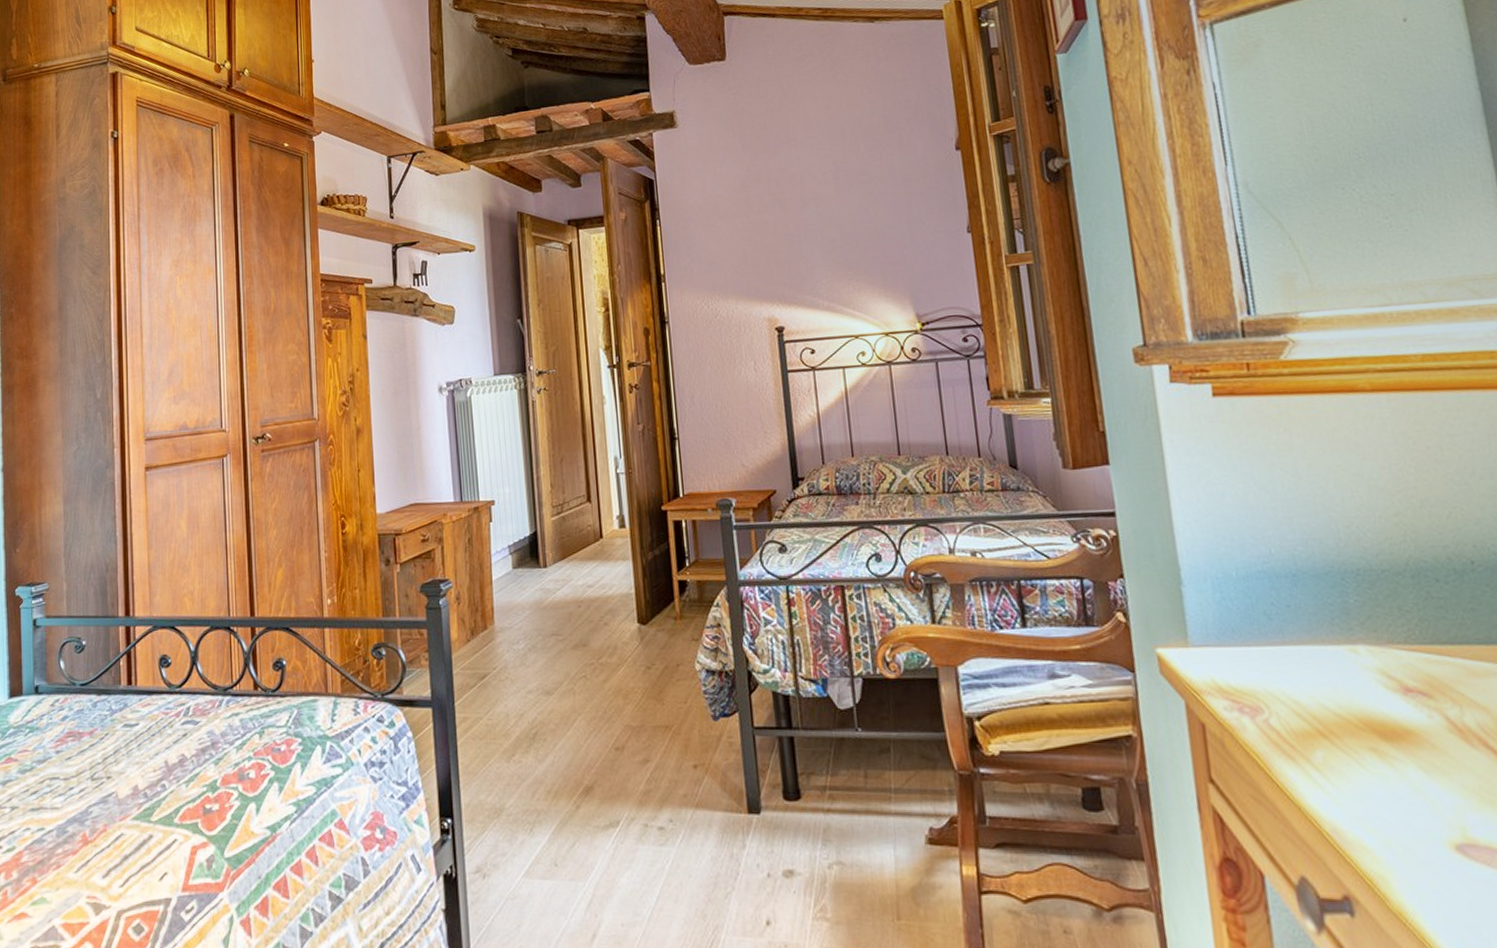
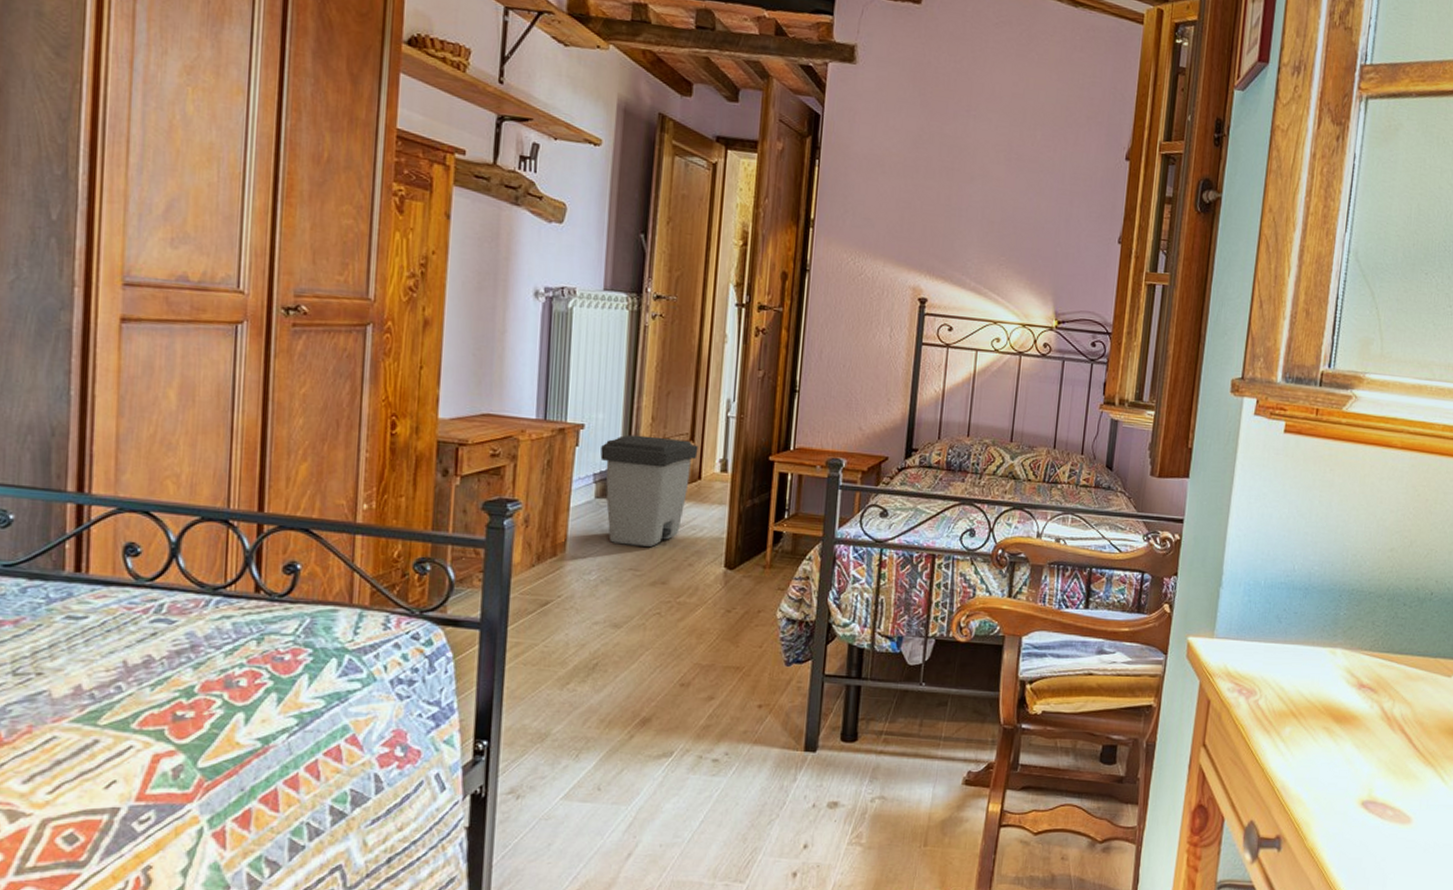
trash can: none [511,502,596,611] -> present [600,434,698,547]

